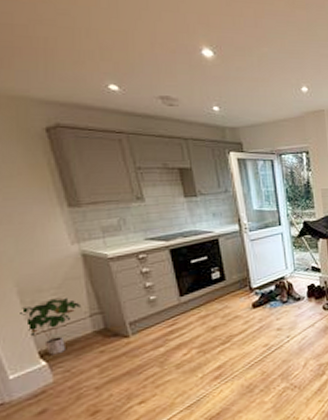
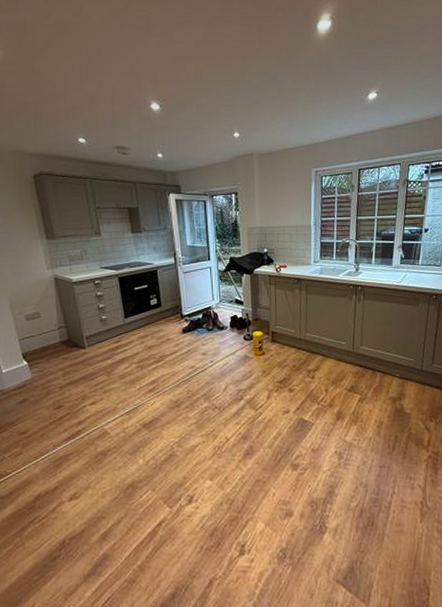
potted plant: present [20,298,80,355] -> none [11,313,52,357]

